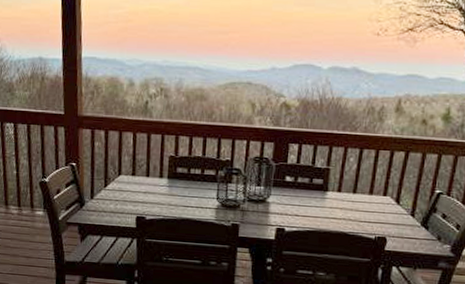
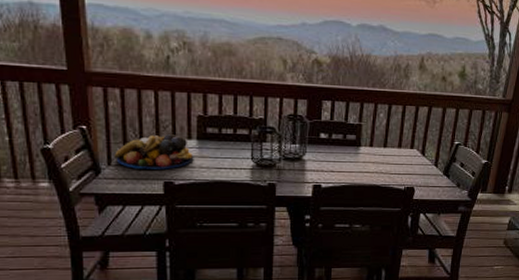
fruit bowl: none [97,173,164,205] -> present [114,134,194,170]

